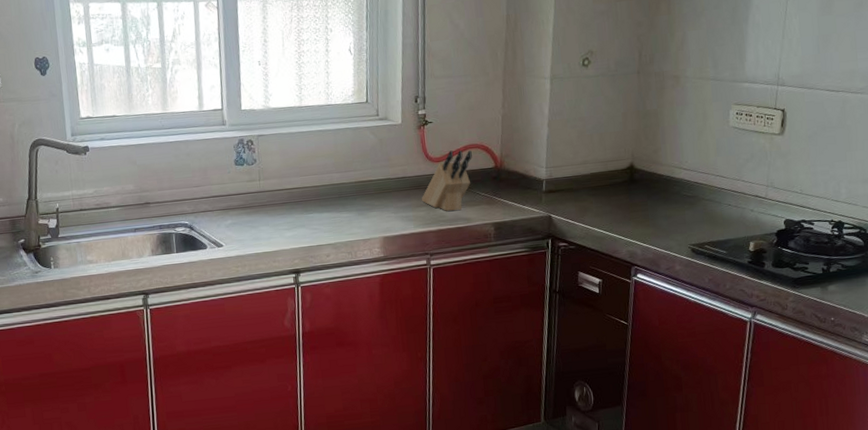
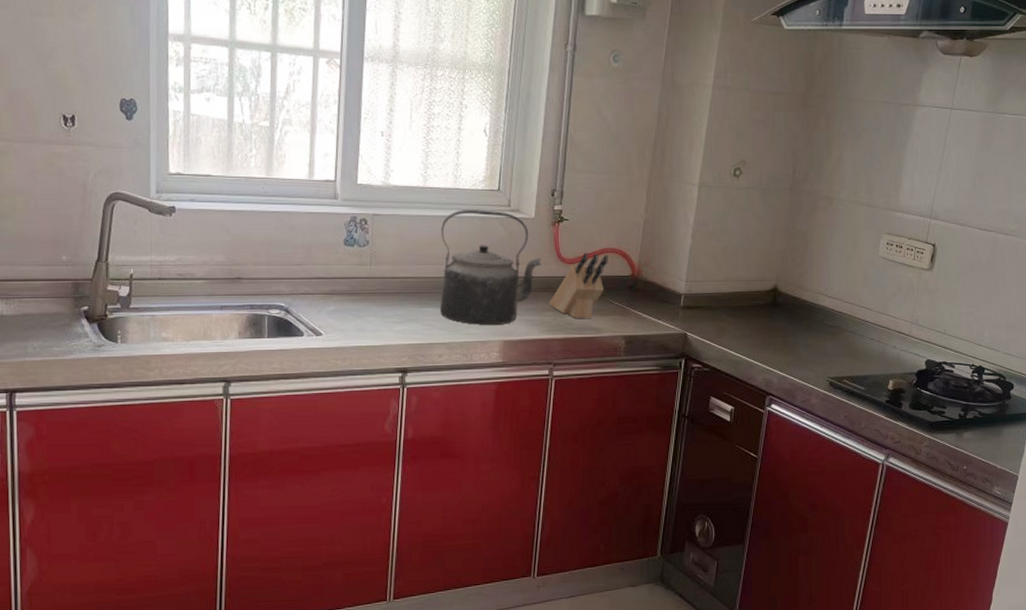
kettle: none [318,121,412,225] -> present [439,210,542,325]

